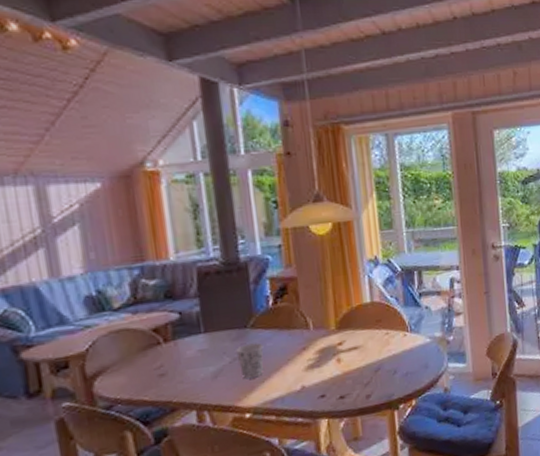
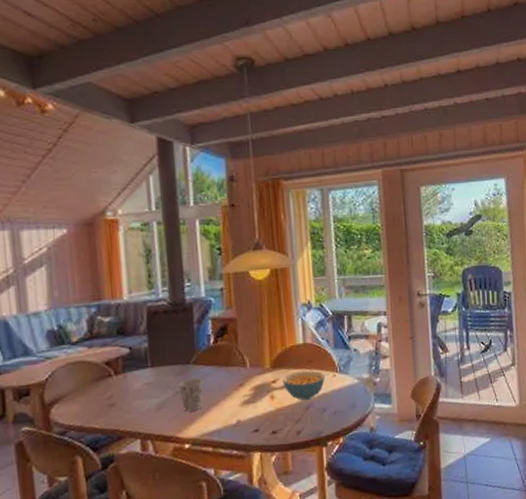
cereal bowl: none [349,330,395,363] -> present [282,370,325,401]

